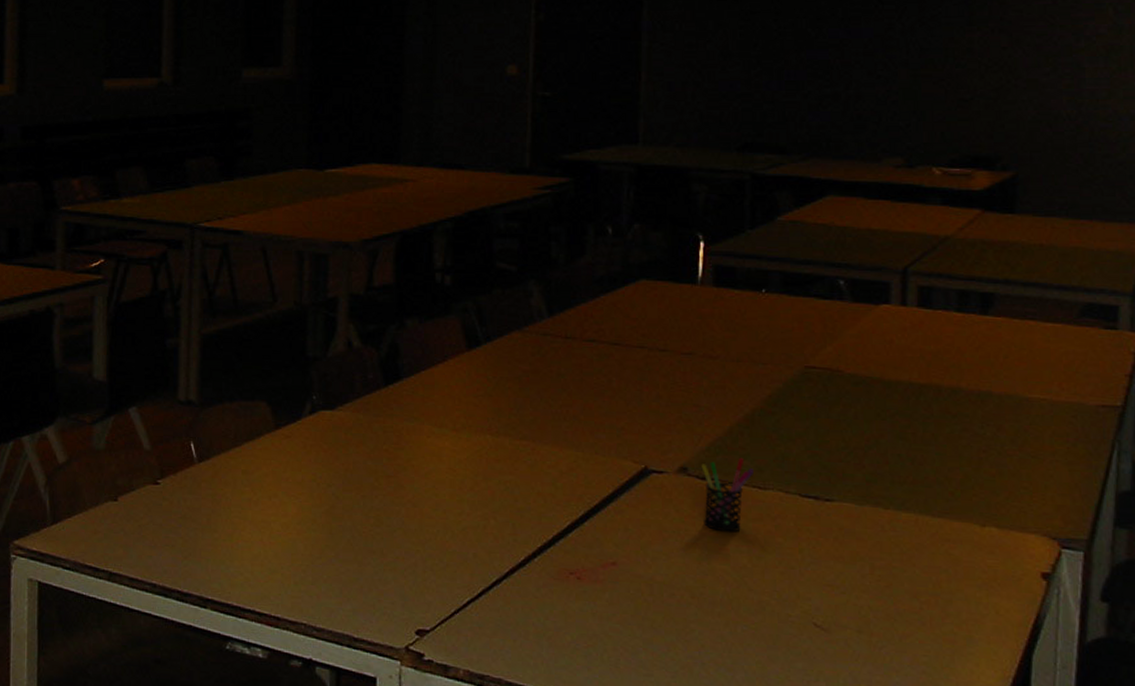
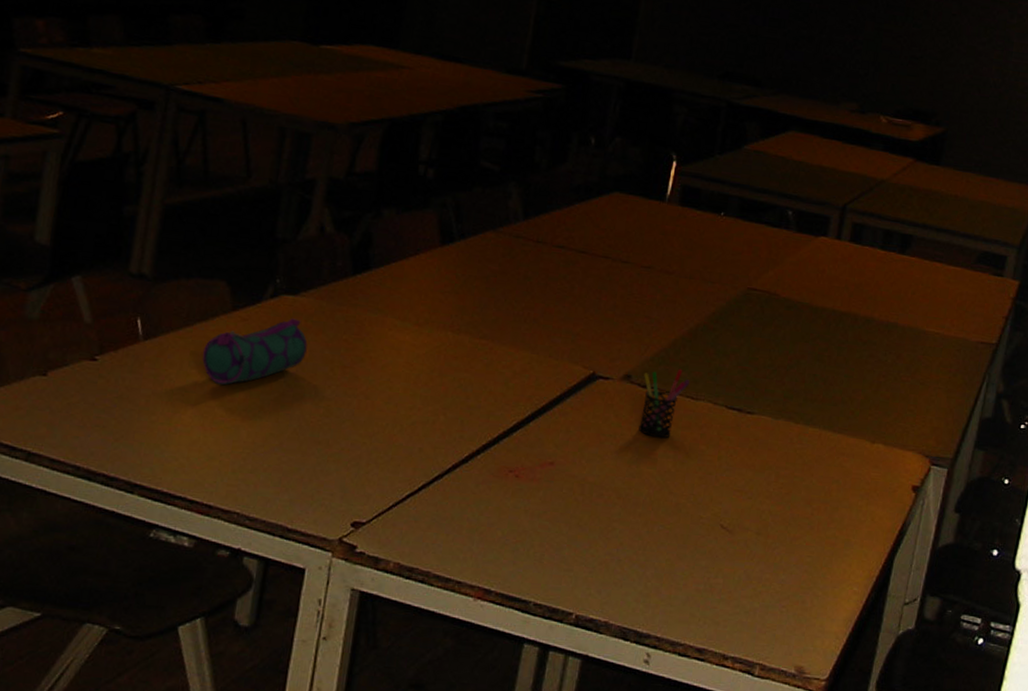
pencil case: none [253,432,350,500] -> present [202,318,308,385]

